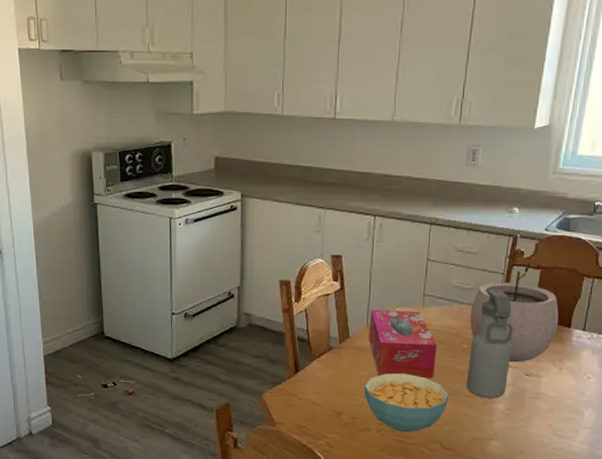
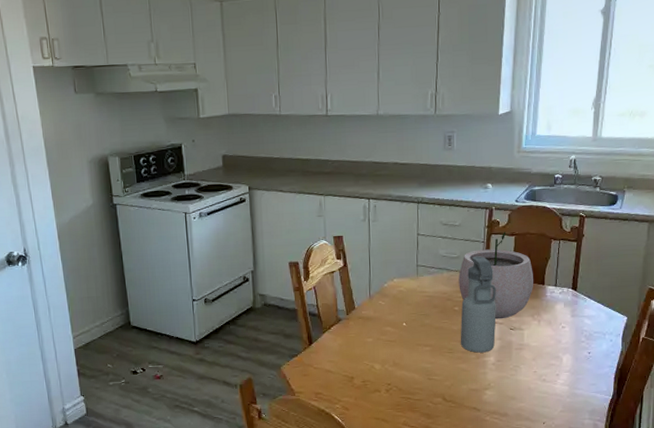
cereal bowl: present [364,373,450,433] -> none [371,336,447,390]
tissue box: present [368,309,437,379] -> none [371,280,433,341]

